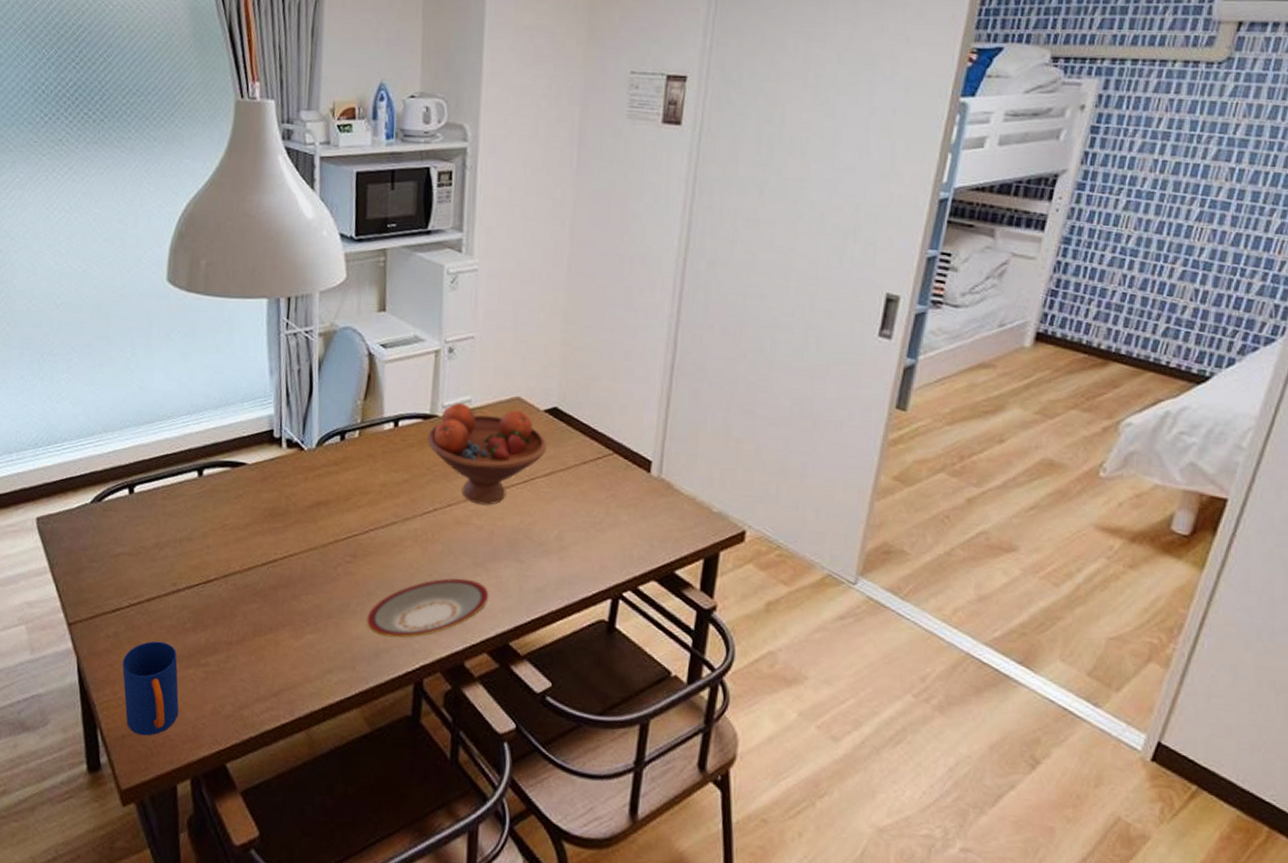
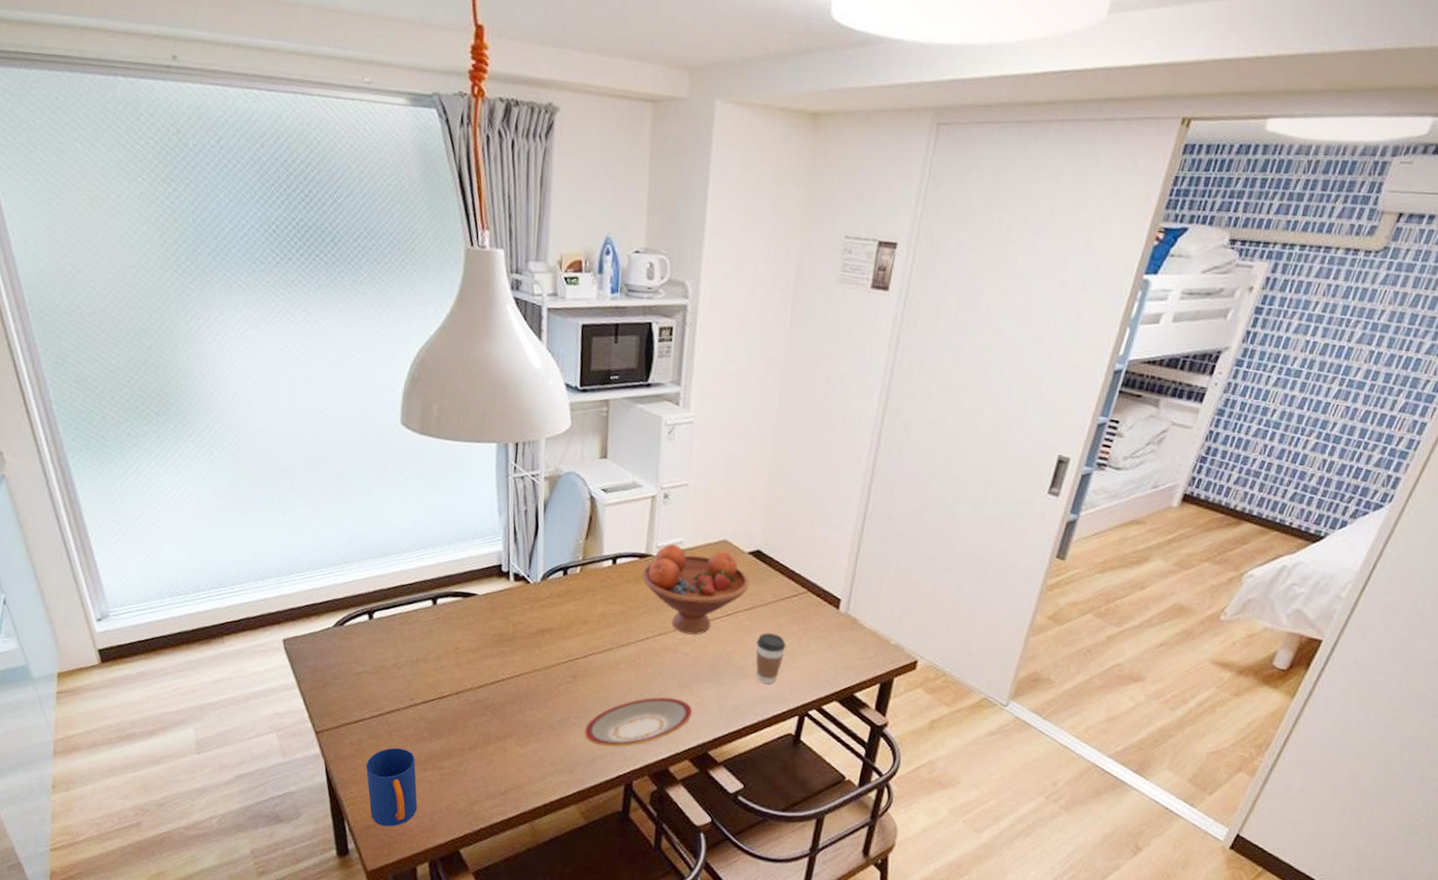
coffee cup: none [558,501,593,561] -> present [756,633,786,684]

